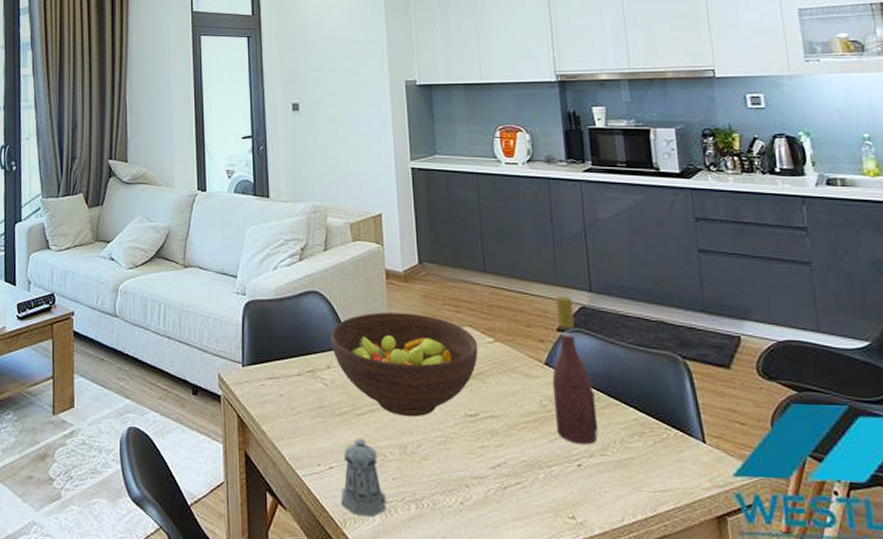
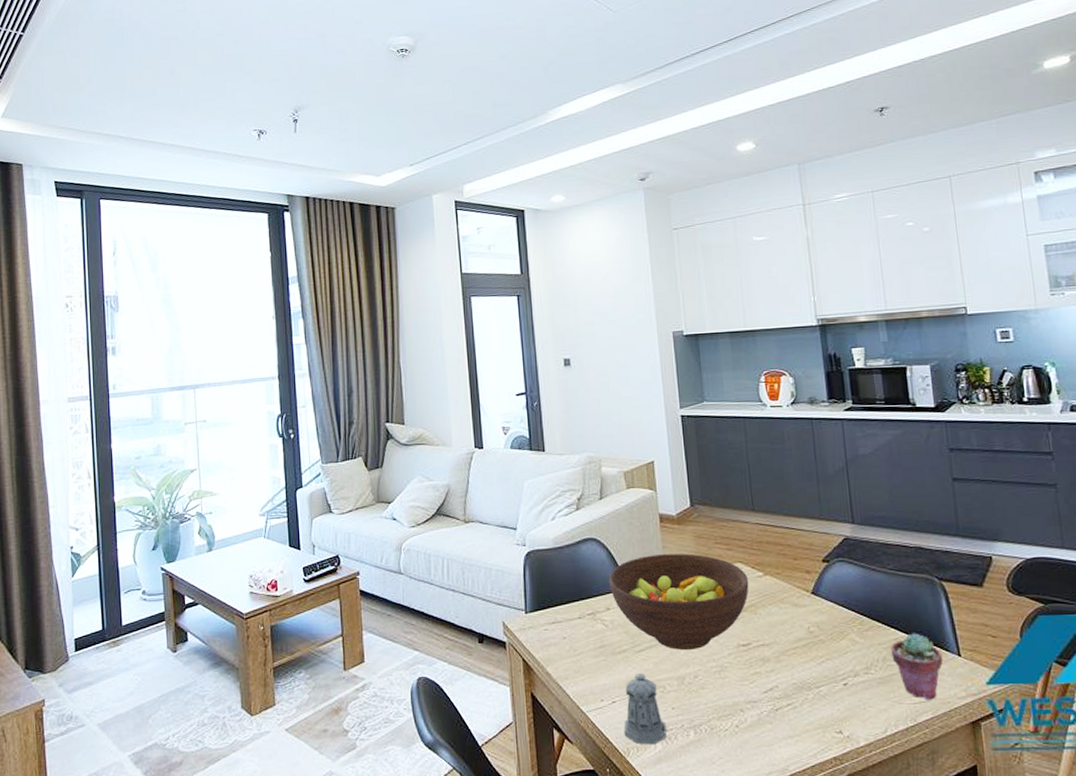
wine bottle: present [552,295,599,445] -> none [818,528,863,666]
potted succulent: none [629,414,686,489] -> present [891,633,943,700]

